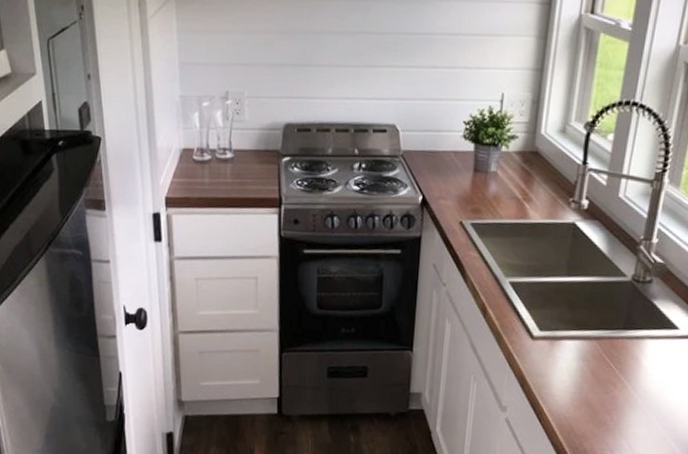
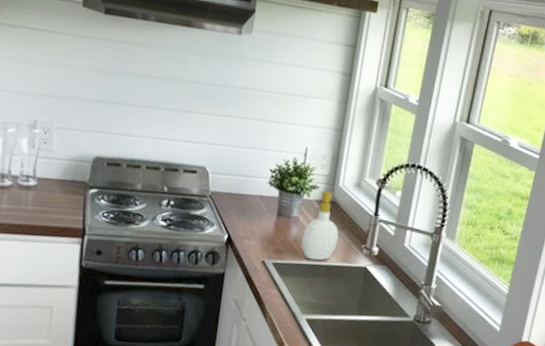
soap bottle: none [501,141,543,219] -> present [301,191,339,261]

